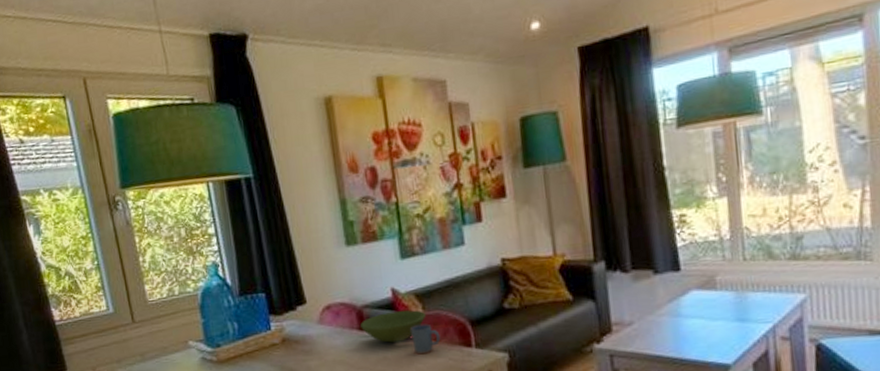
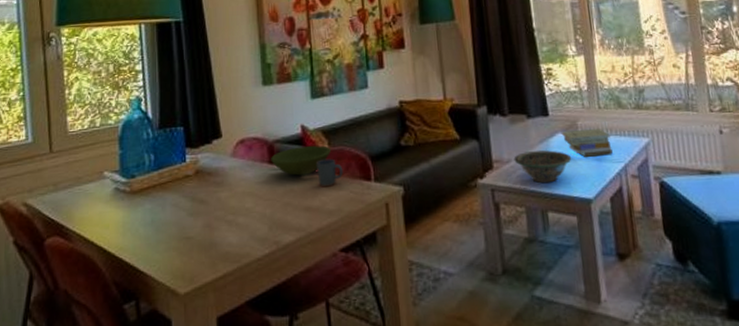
decorative bowl: none [637,310,708,348] -> present [514,150,572,184]
books: none [695,284,759,319] -> present [561,129,613,158]

